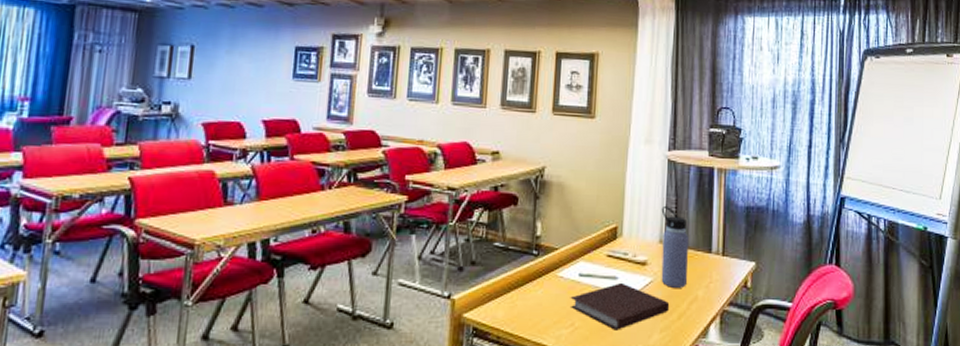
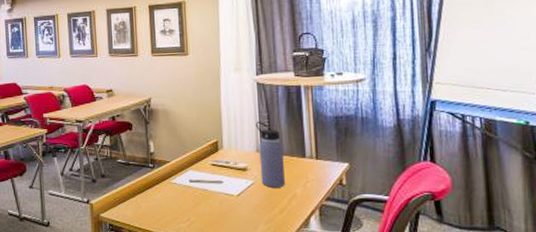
notebook: present [569,282,670,330] -> none [184,185,272,224]

